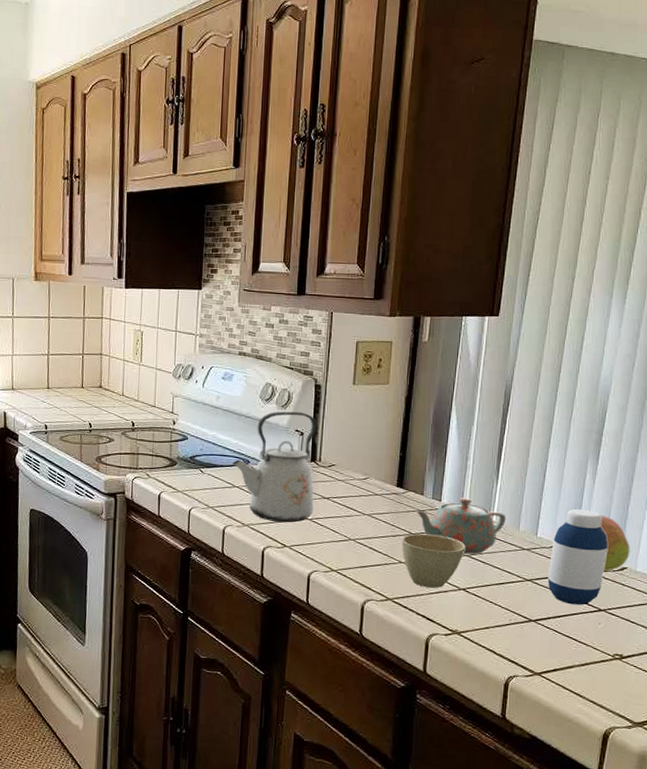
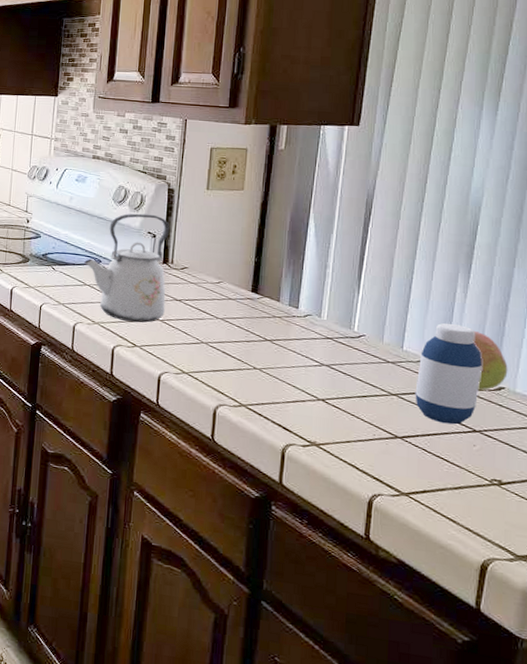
cup: present [401,533,465,588] -> none [256,340,324,397]
teapot: present [415,498,506,554] -> none [270,306,368,365]

